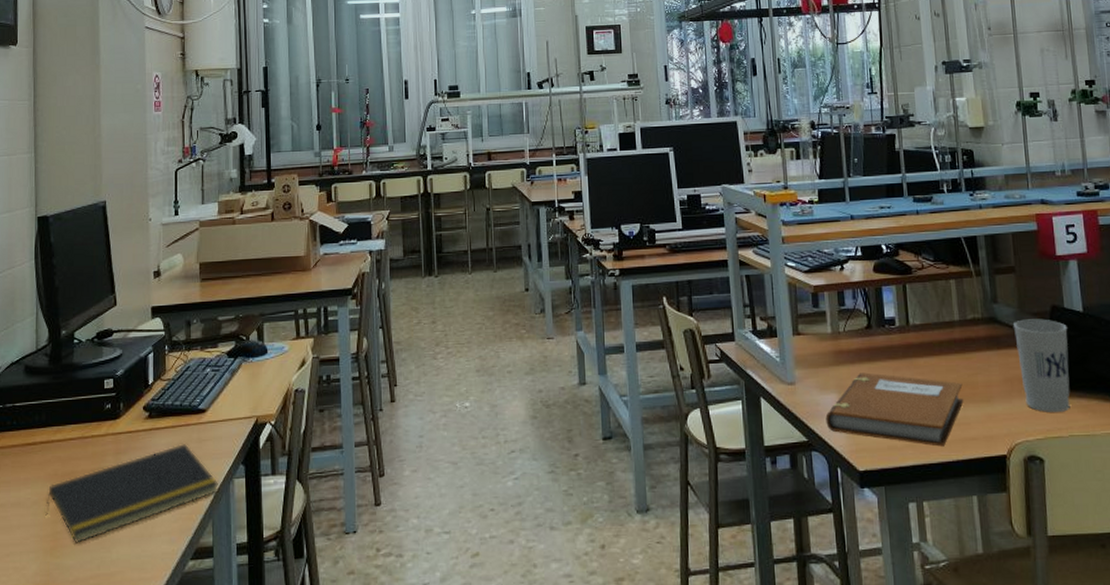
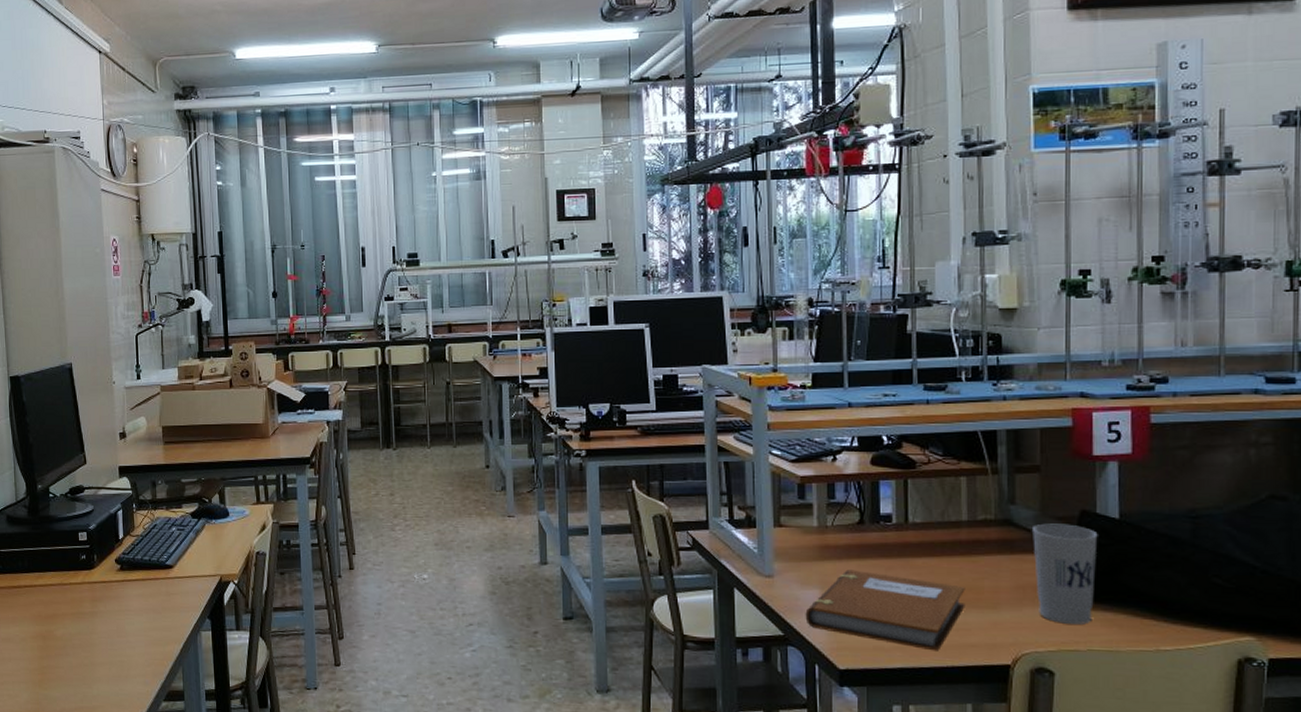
notepad: present [45,443,219,543] -> none [32,595,187,678]

